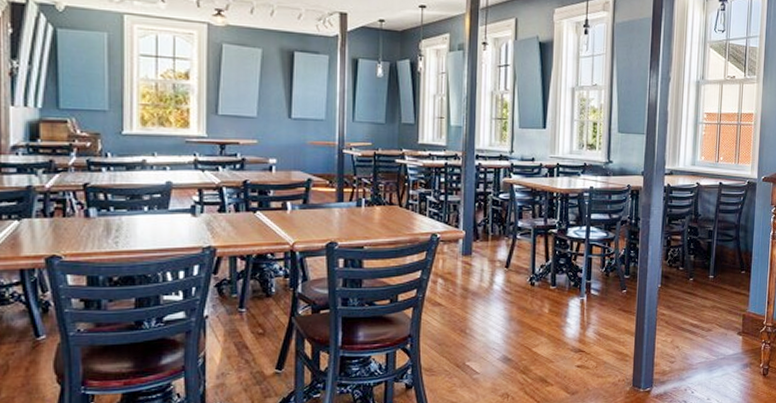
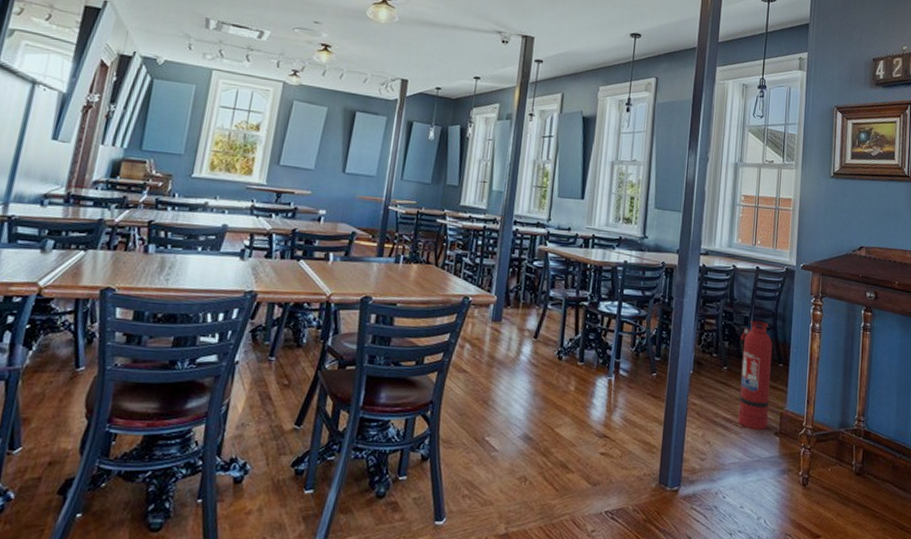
fire extinguisher: none [704,233,736,332] -> present [738,320,773,430]

